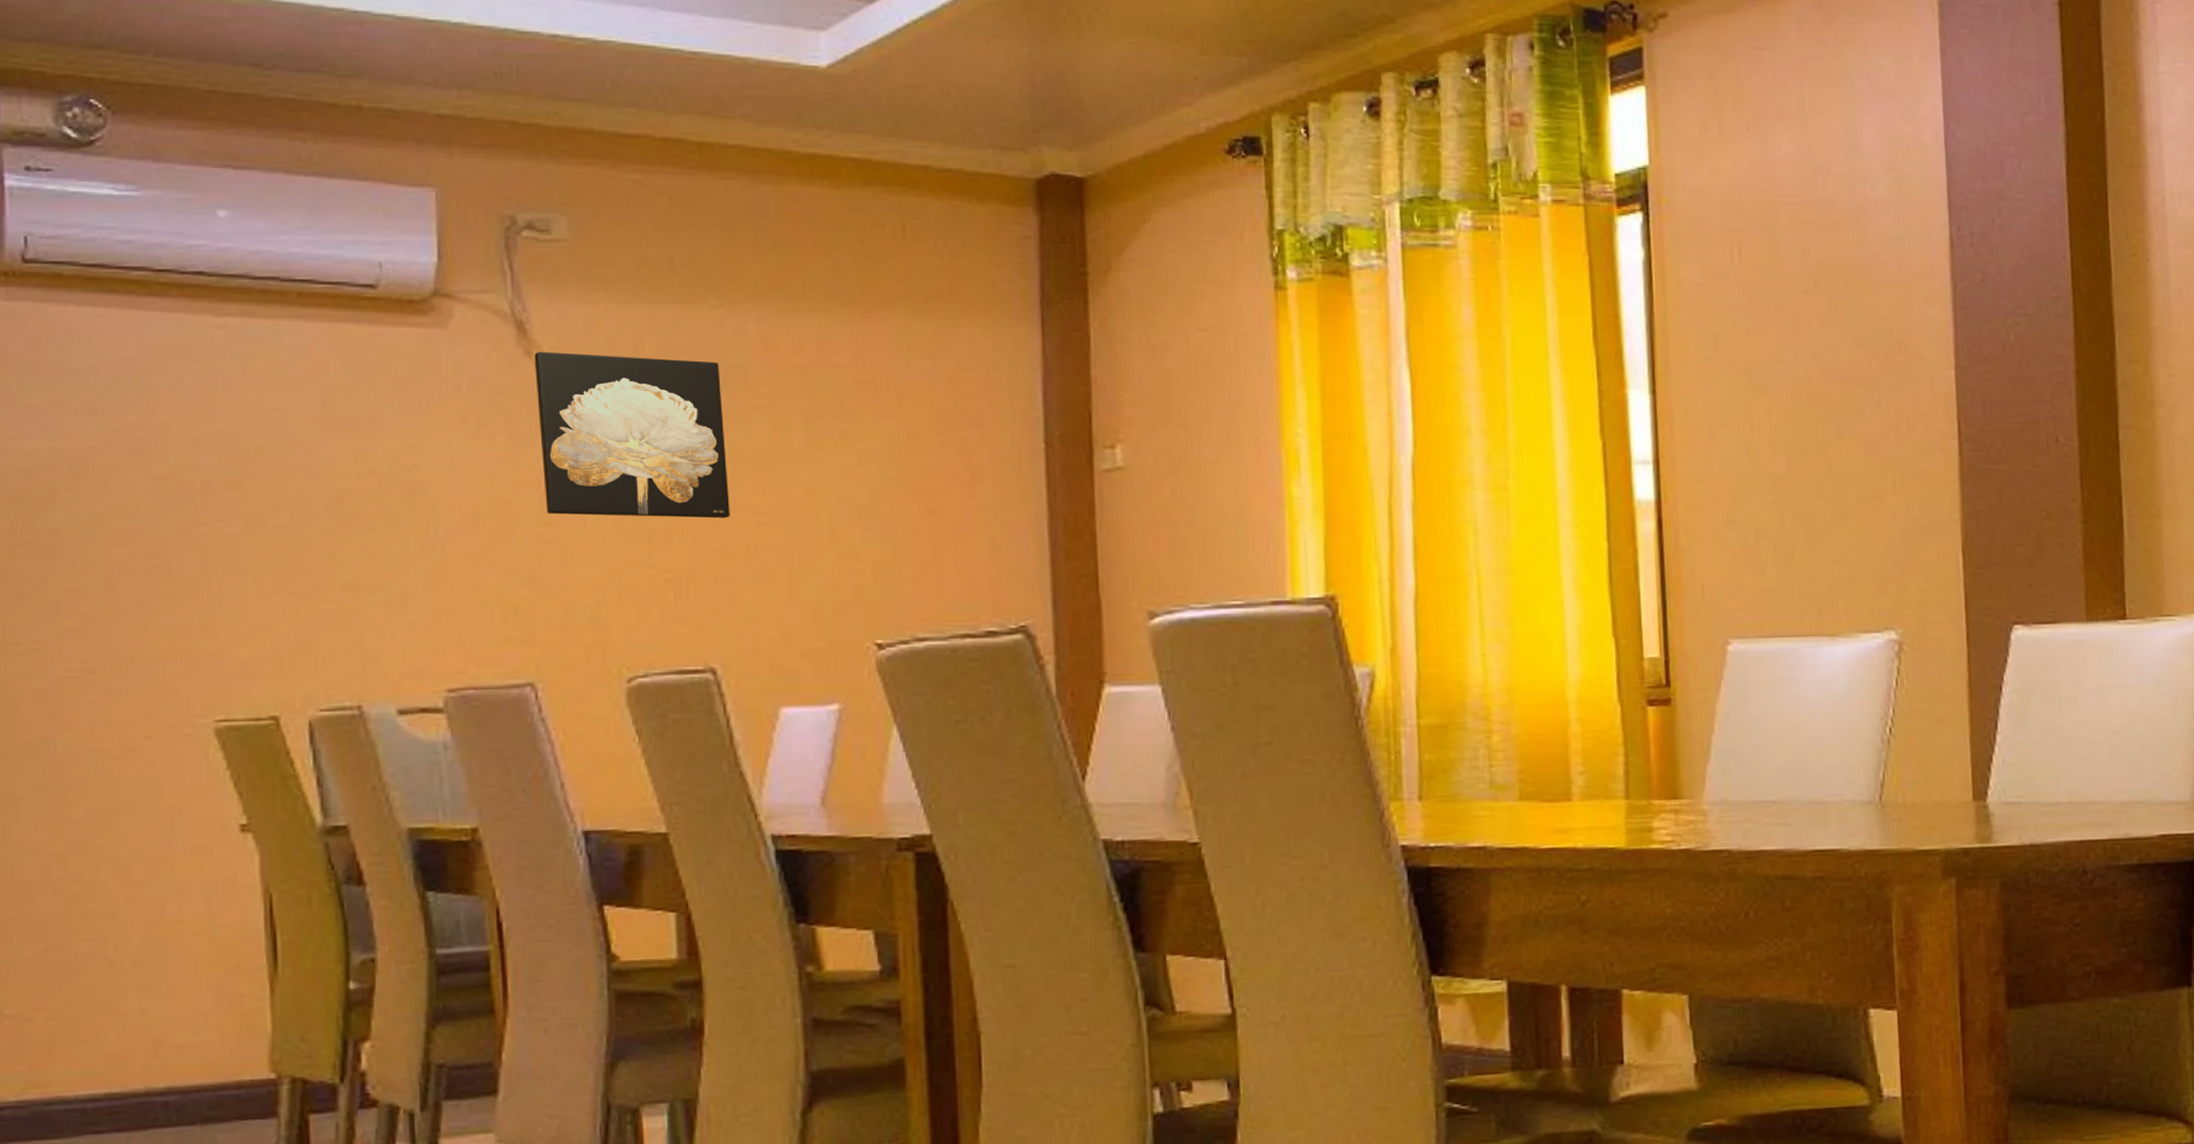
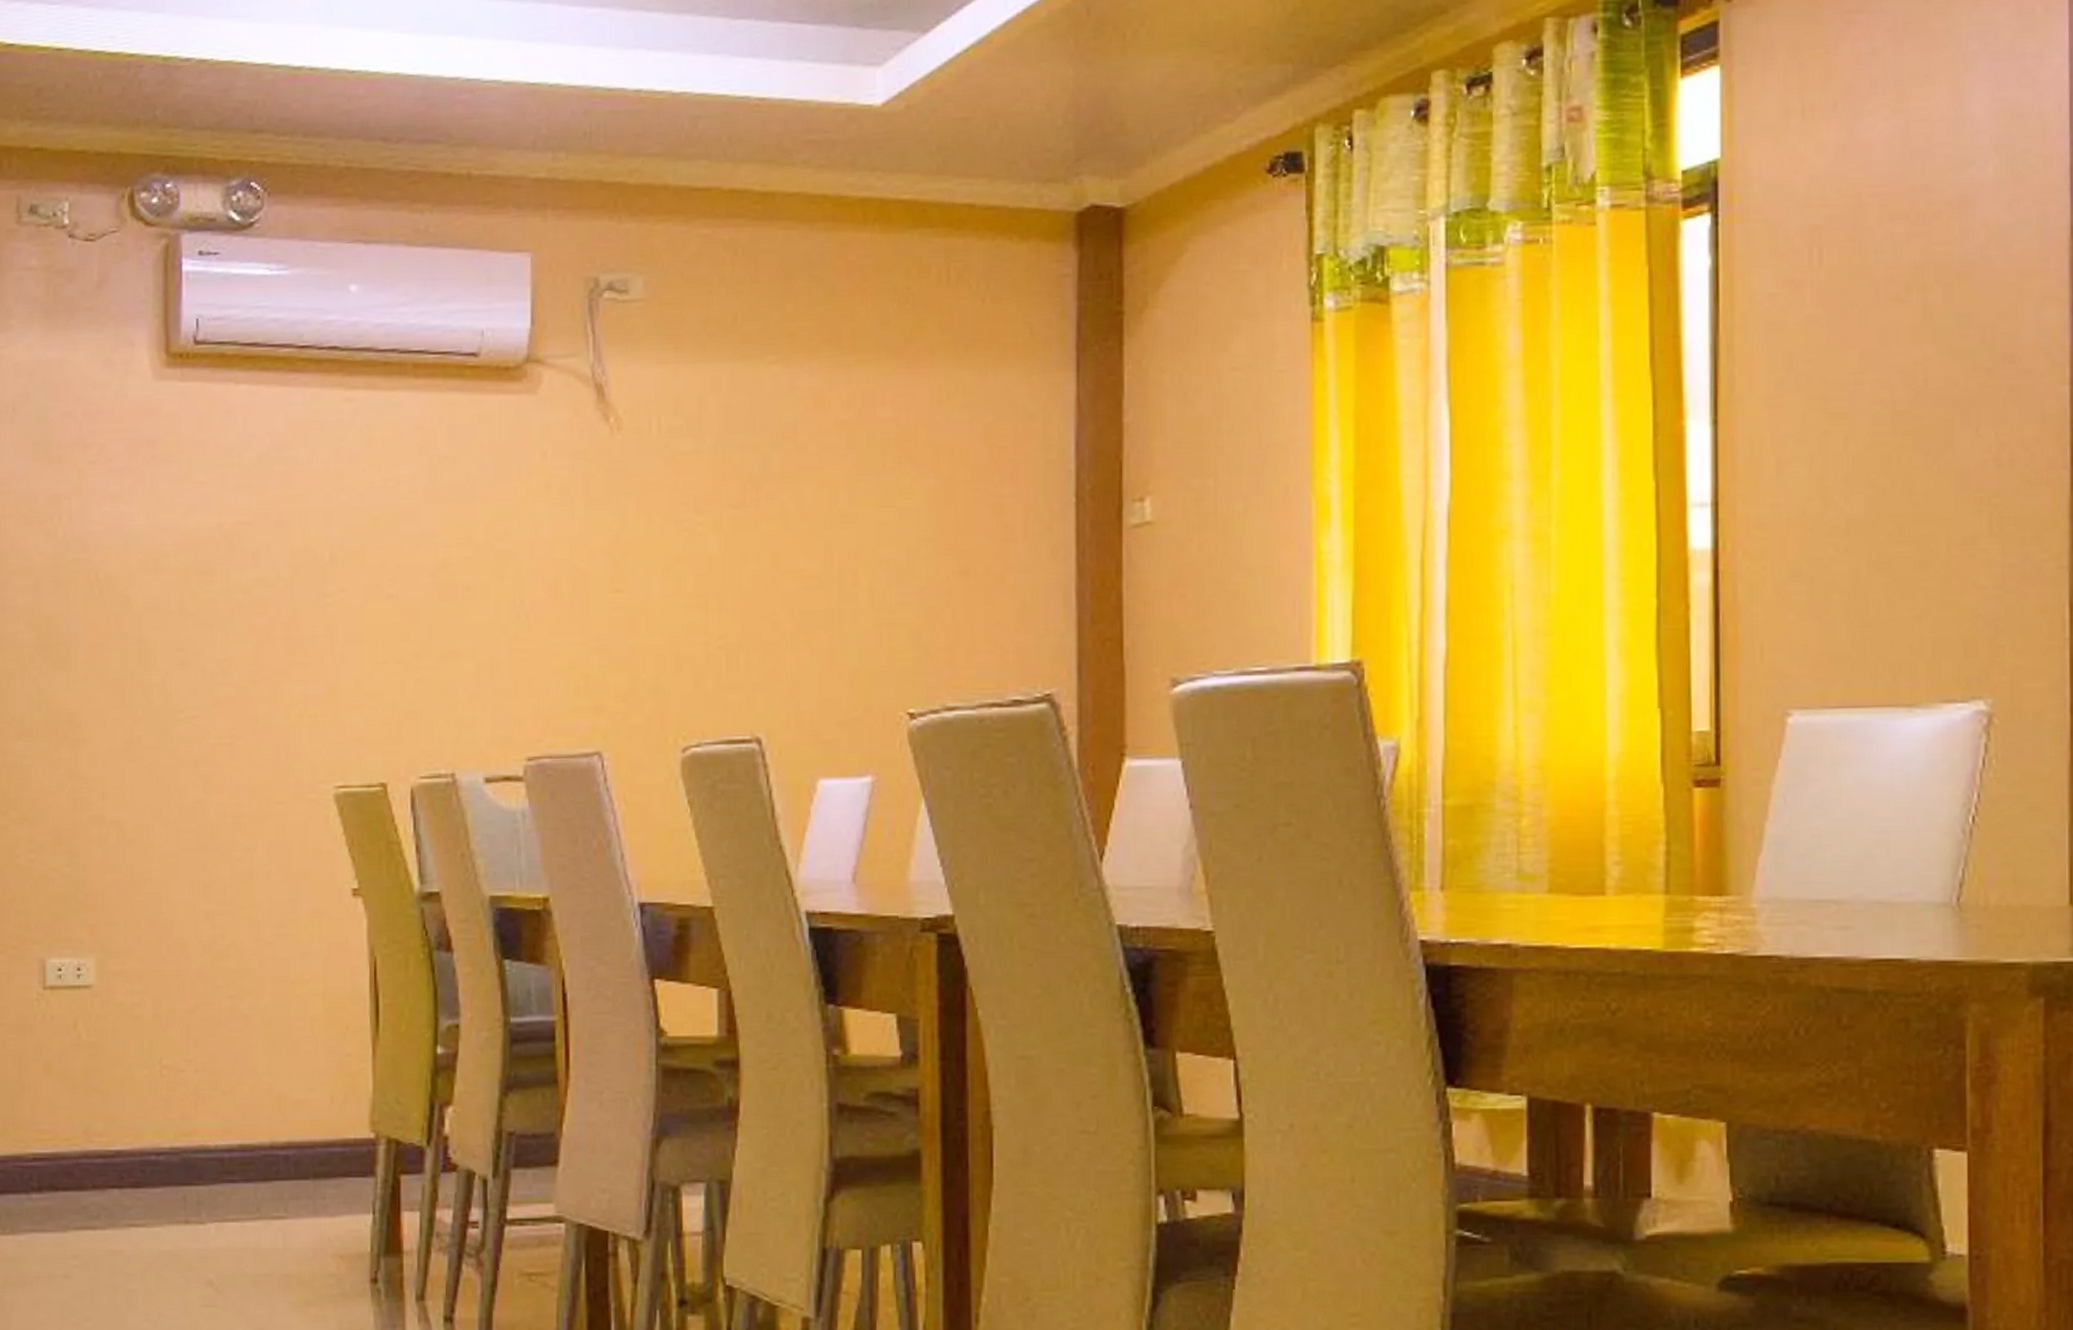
wall art: present [534,351,730,519] -> none [611,414,779,583]

